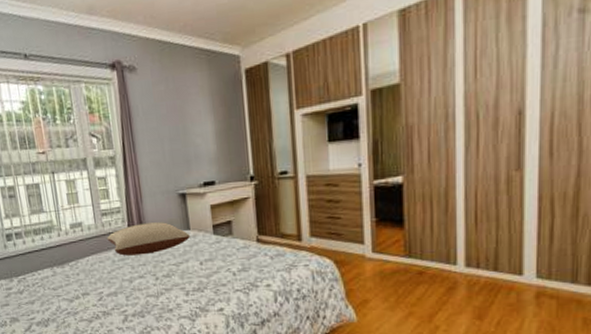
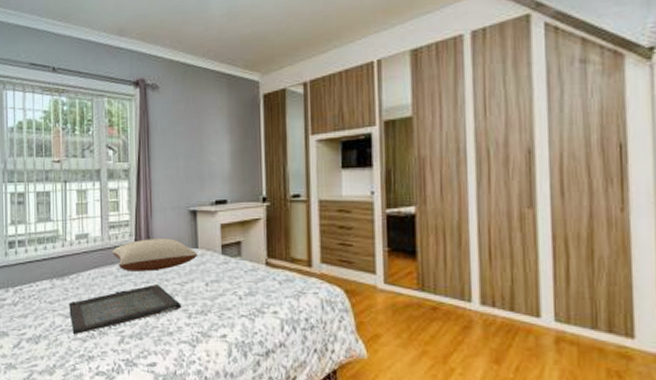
serving tray: none [72,266,179,317] -> present [69,284,182,335]

